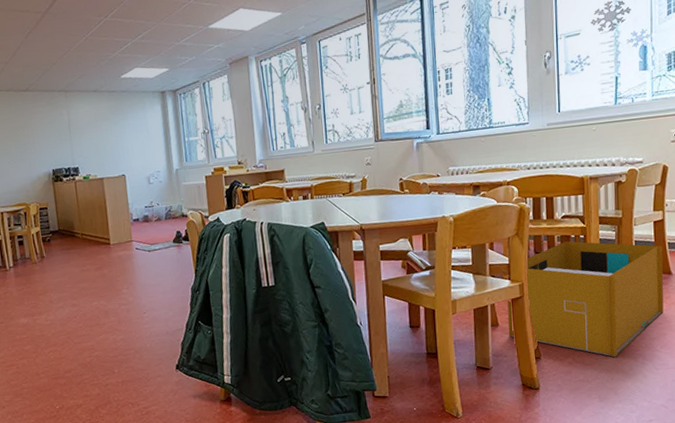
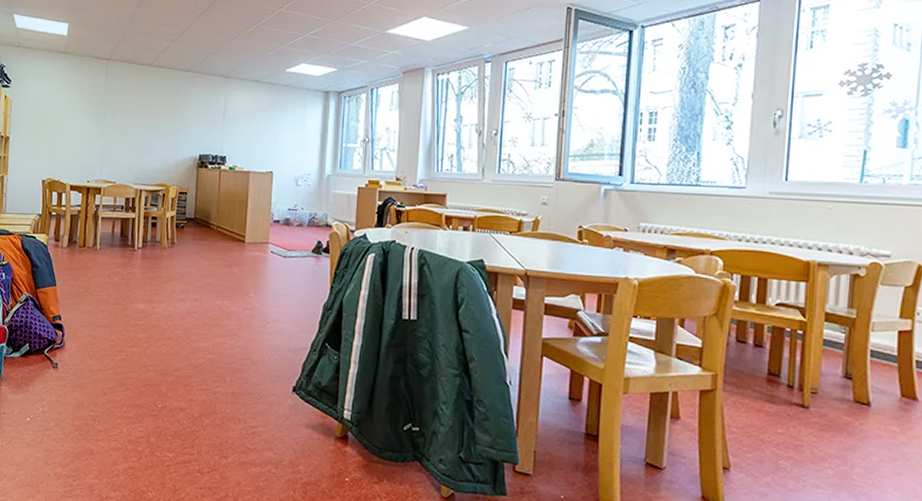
storage bin: present [507,241,664,358] -> none [691,334,908,489]

